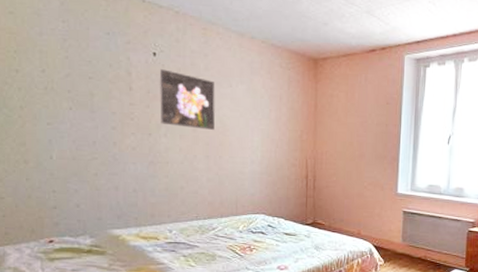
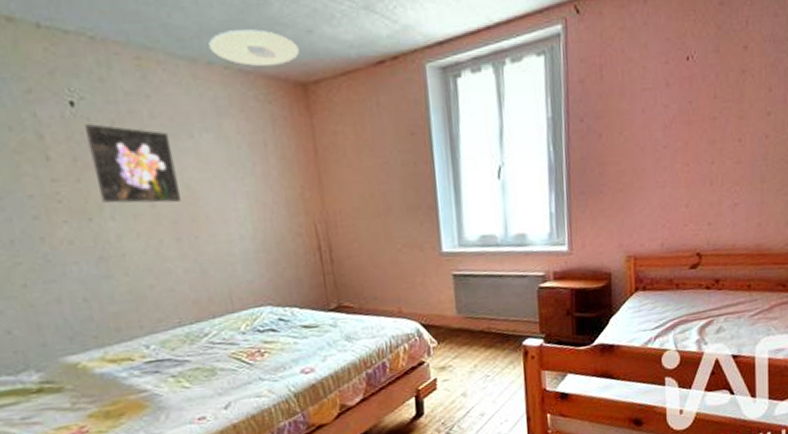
ceiling light: none [254,17,316,45] -> present [208,29,300,67]

